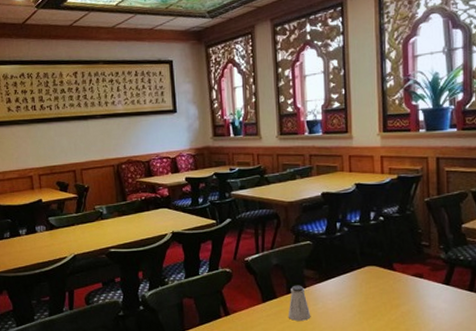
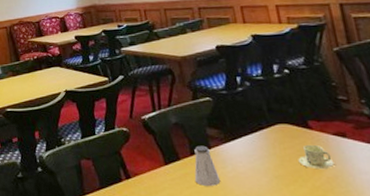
cup and saucer: none [380,284,409,305] -> present [298,144,335,168]

